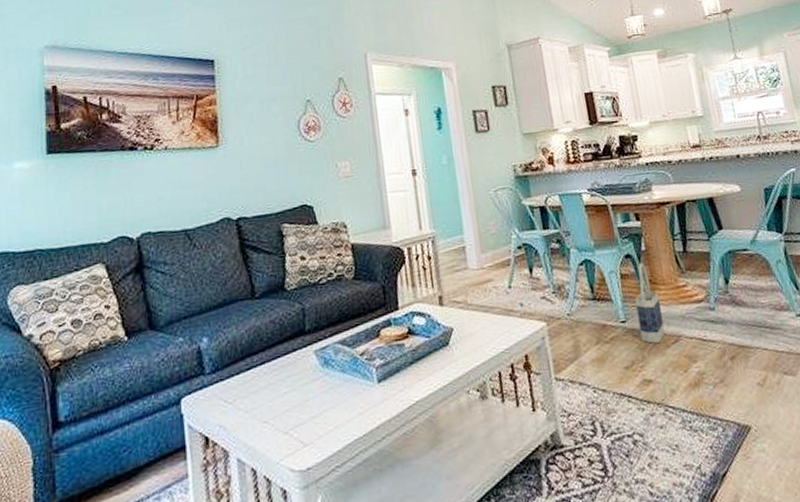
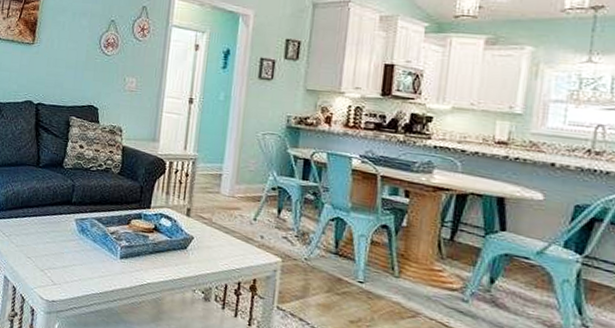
bag: present [635,263,665,344] -> none [375,237,408,312]

